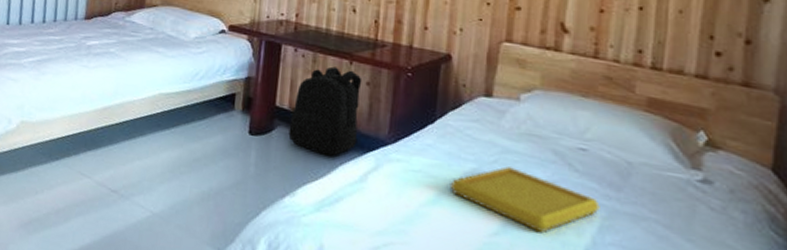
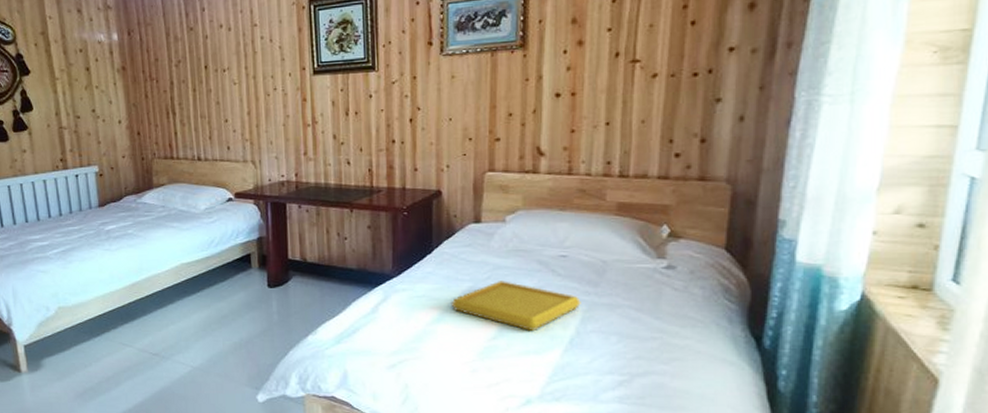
backpack: present [288,66,363,156] -> none [303,216,366,295]

